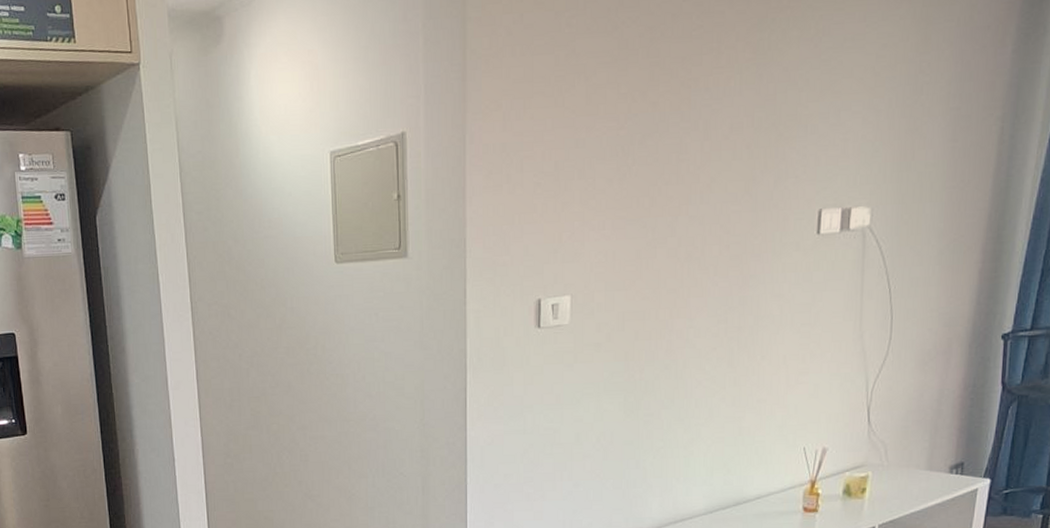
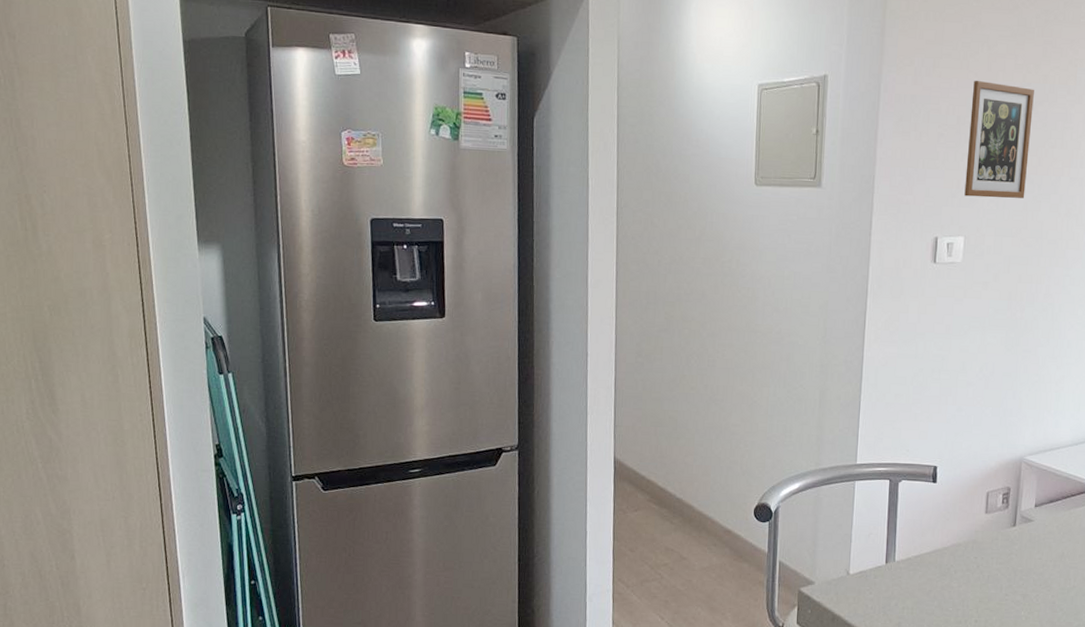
picture frame: none [568,117,642,250] -> present [964,80,1034,198]

